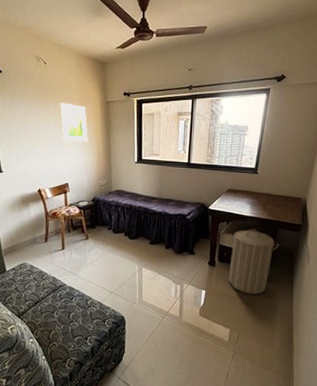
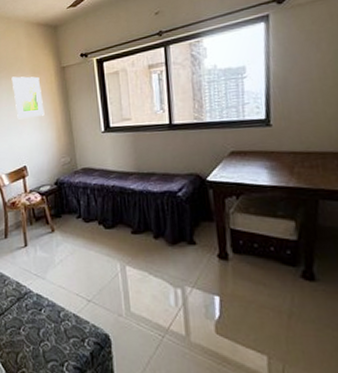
laundry hamper: present [229,229,280,295] -> none [243,203,326,301]

